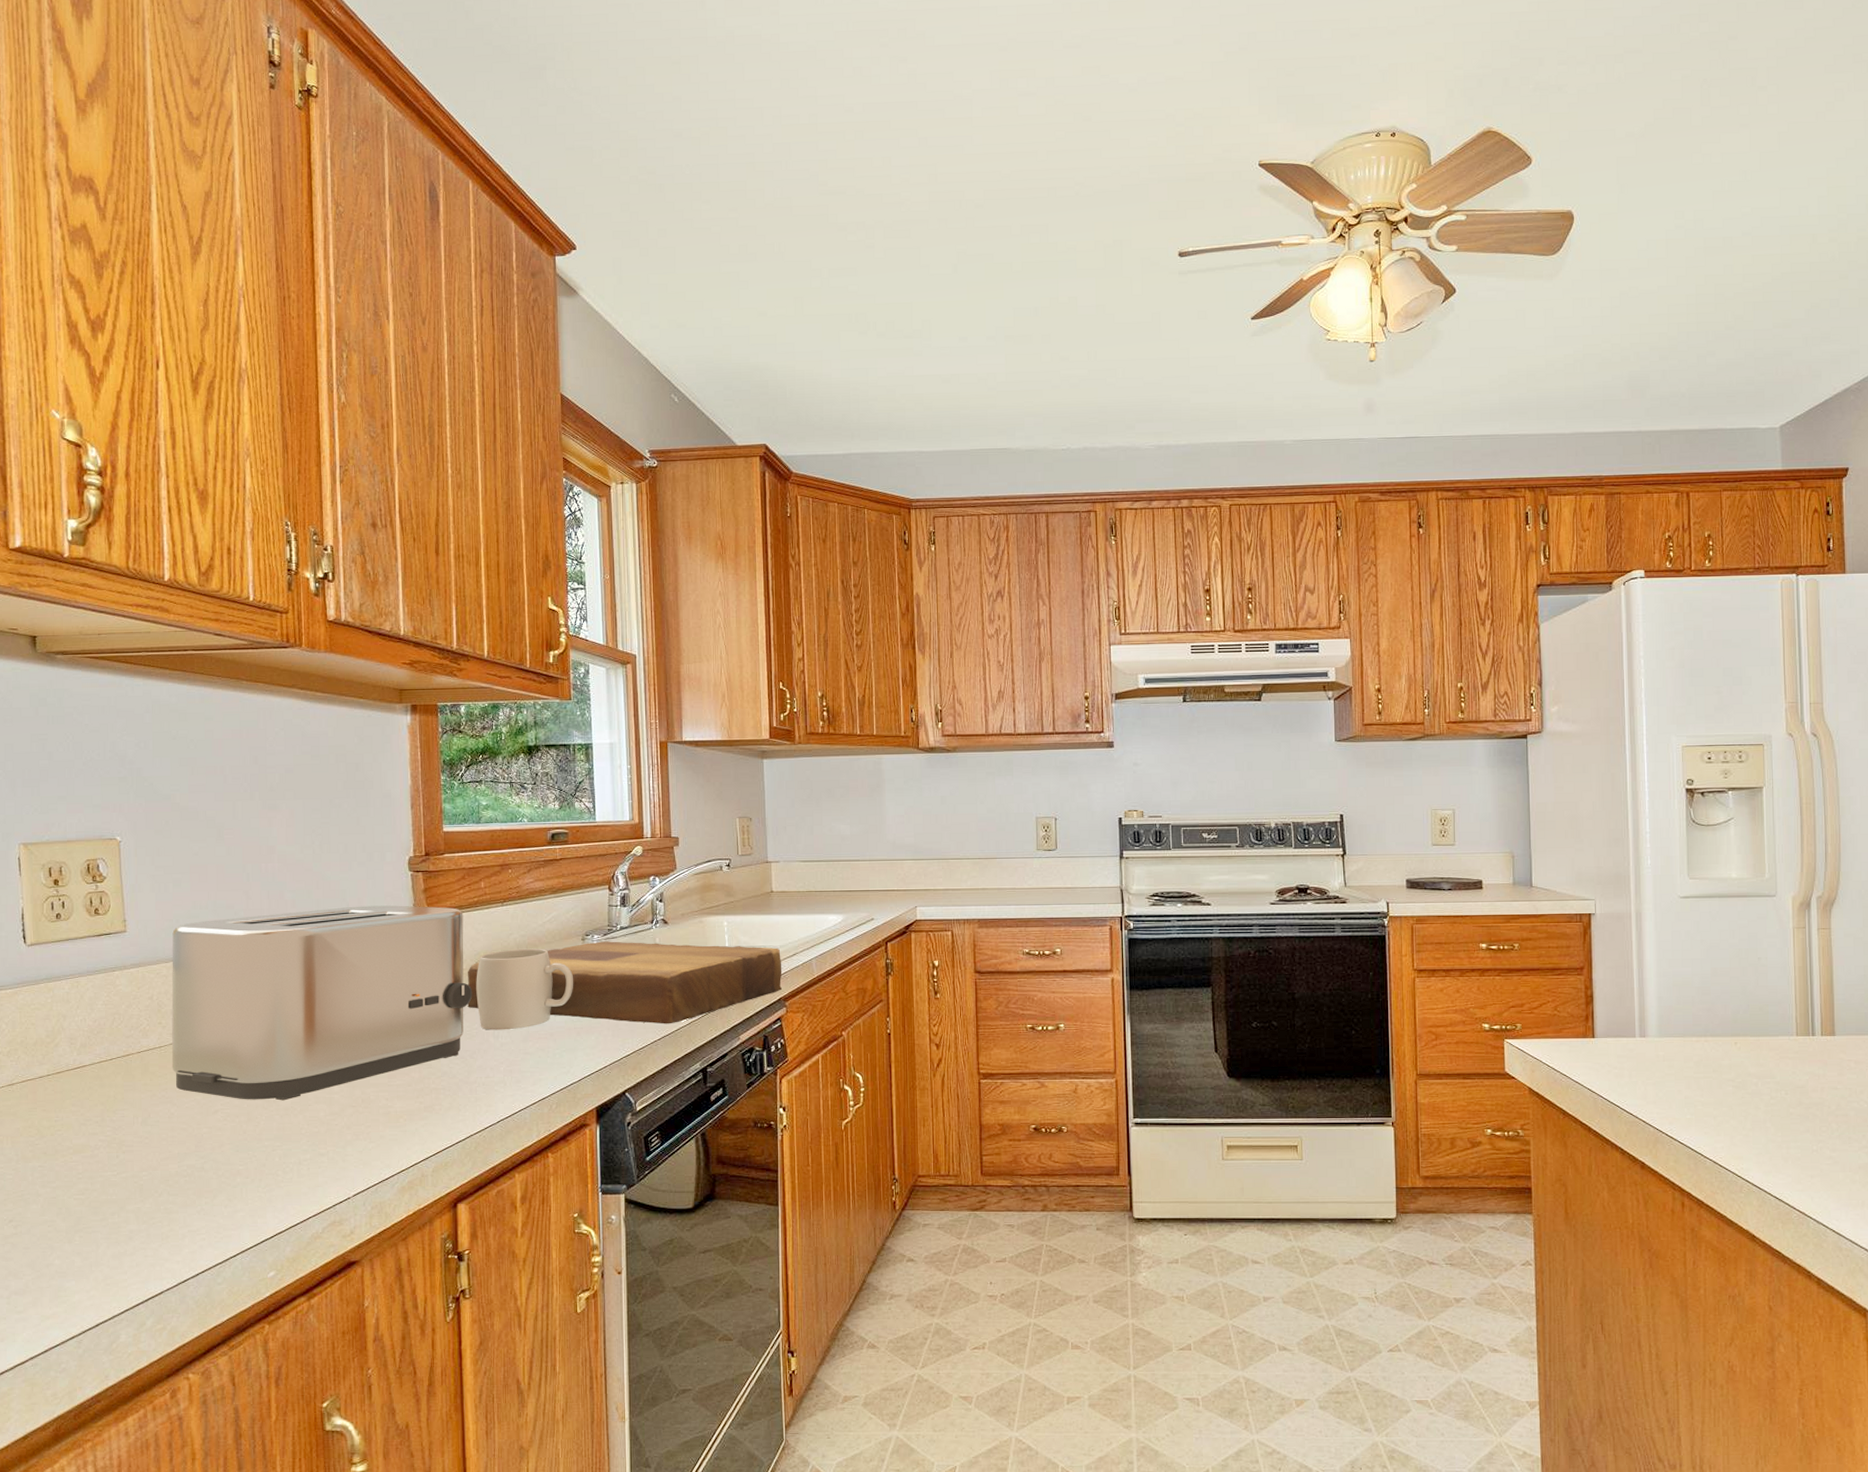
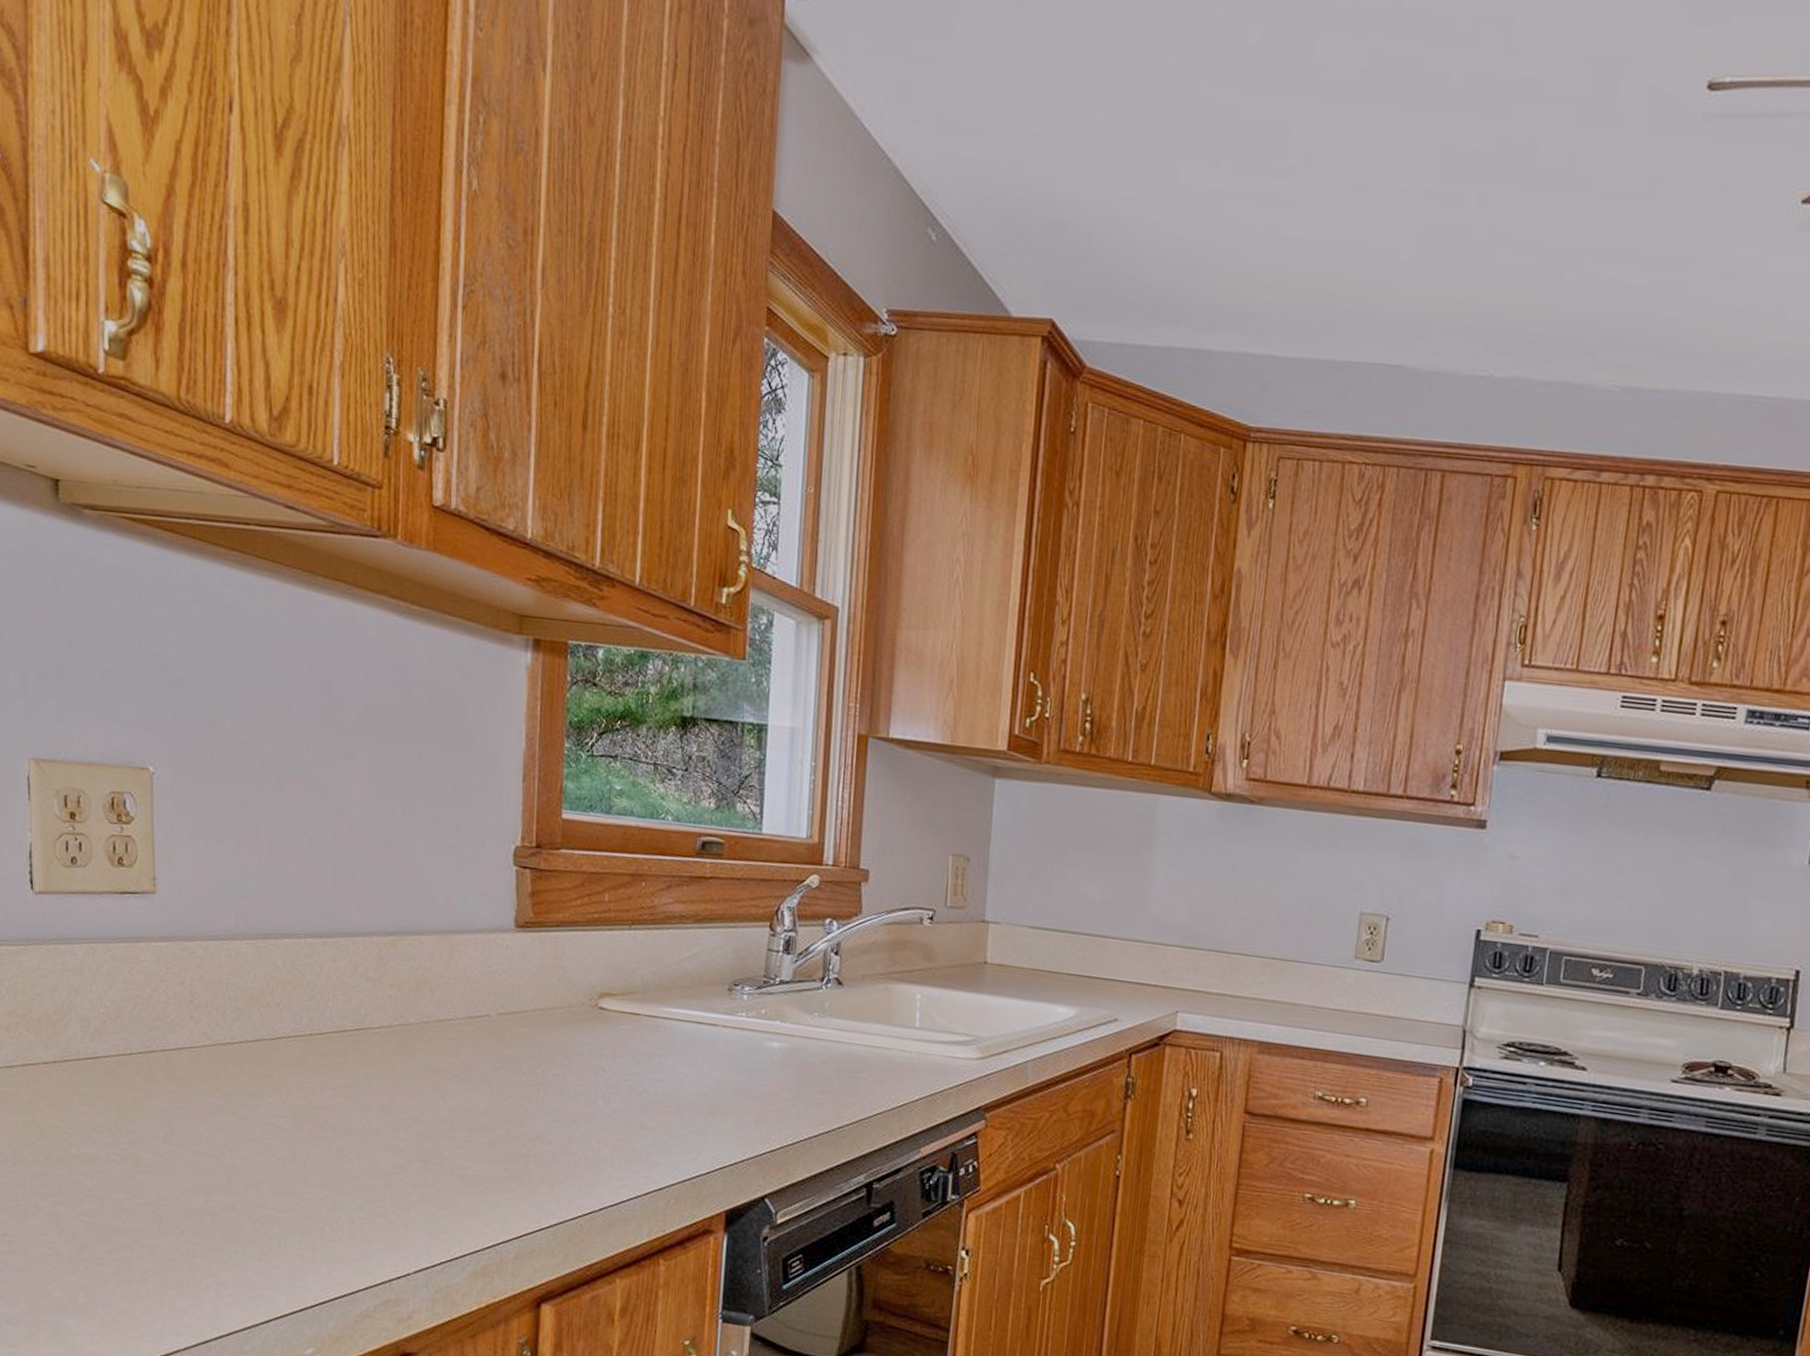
toaster: present [171,905,473,1101] -> none [203,892,582,1140]
cutting board: present [467,941,783,1025] -> none [574,994,988,1119]
mug: present [476,948,574,1030] -> none [586,988,713,1095]

